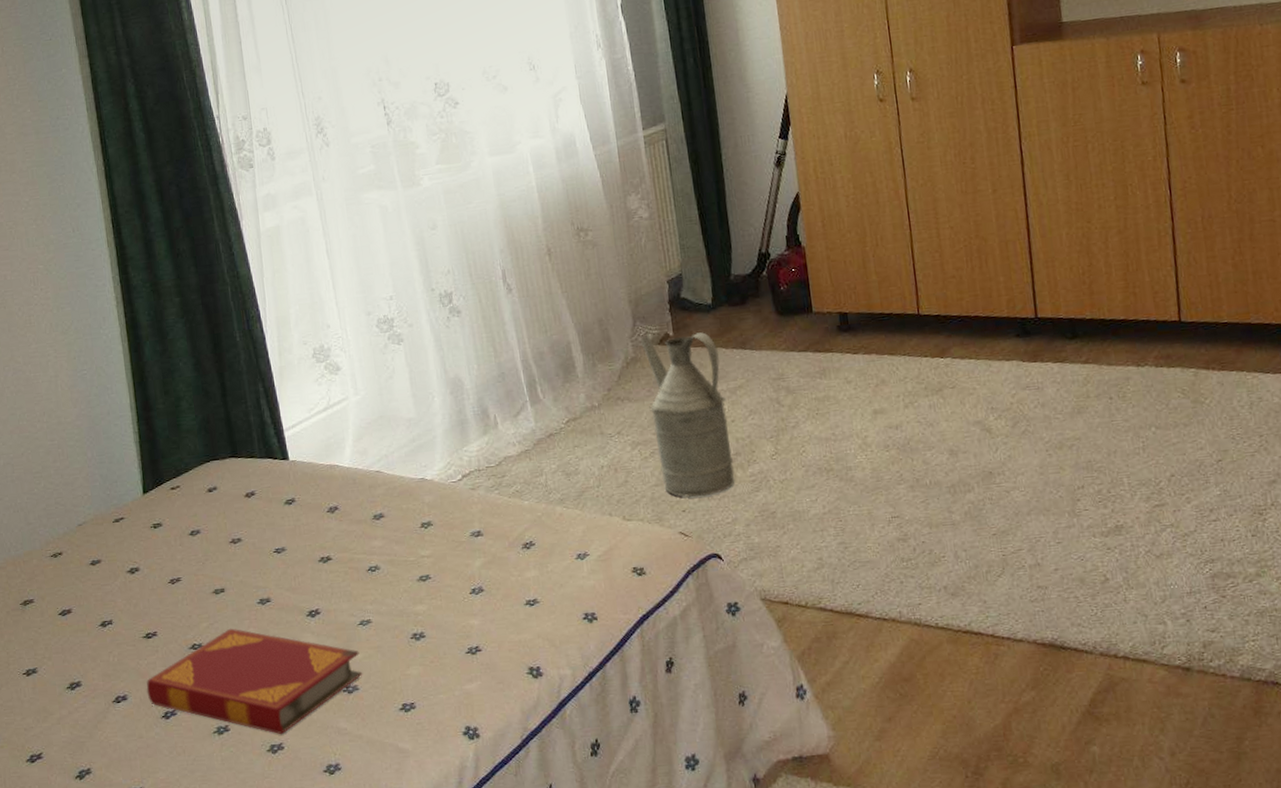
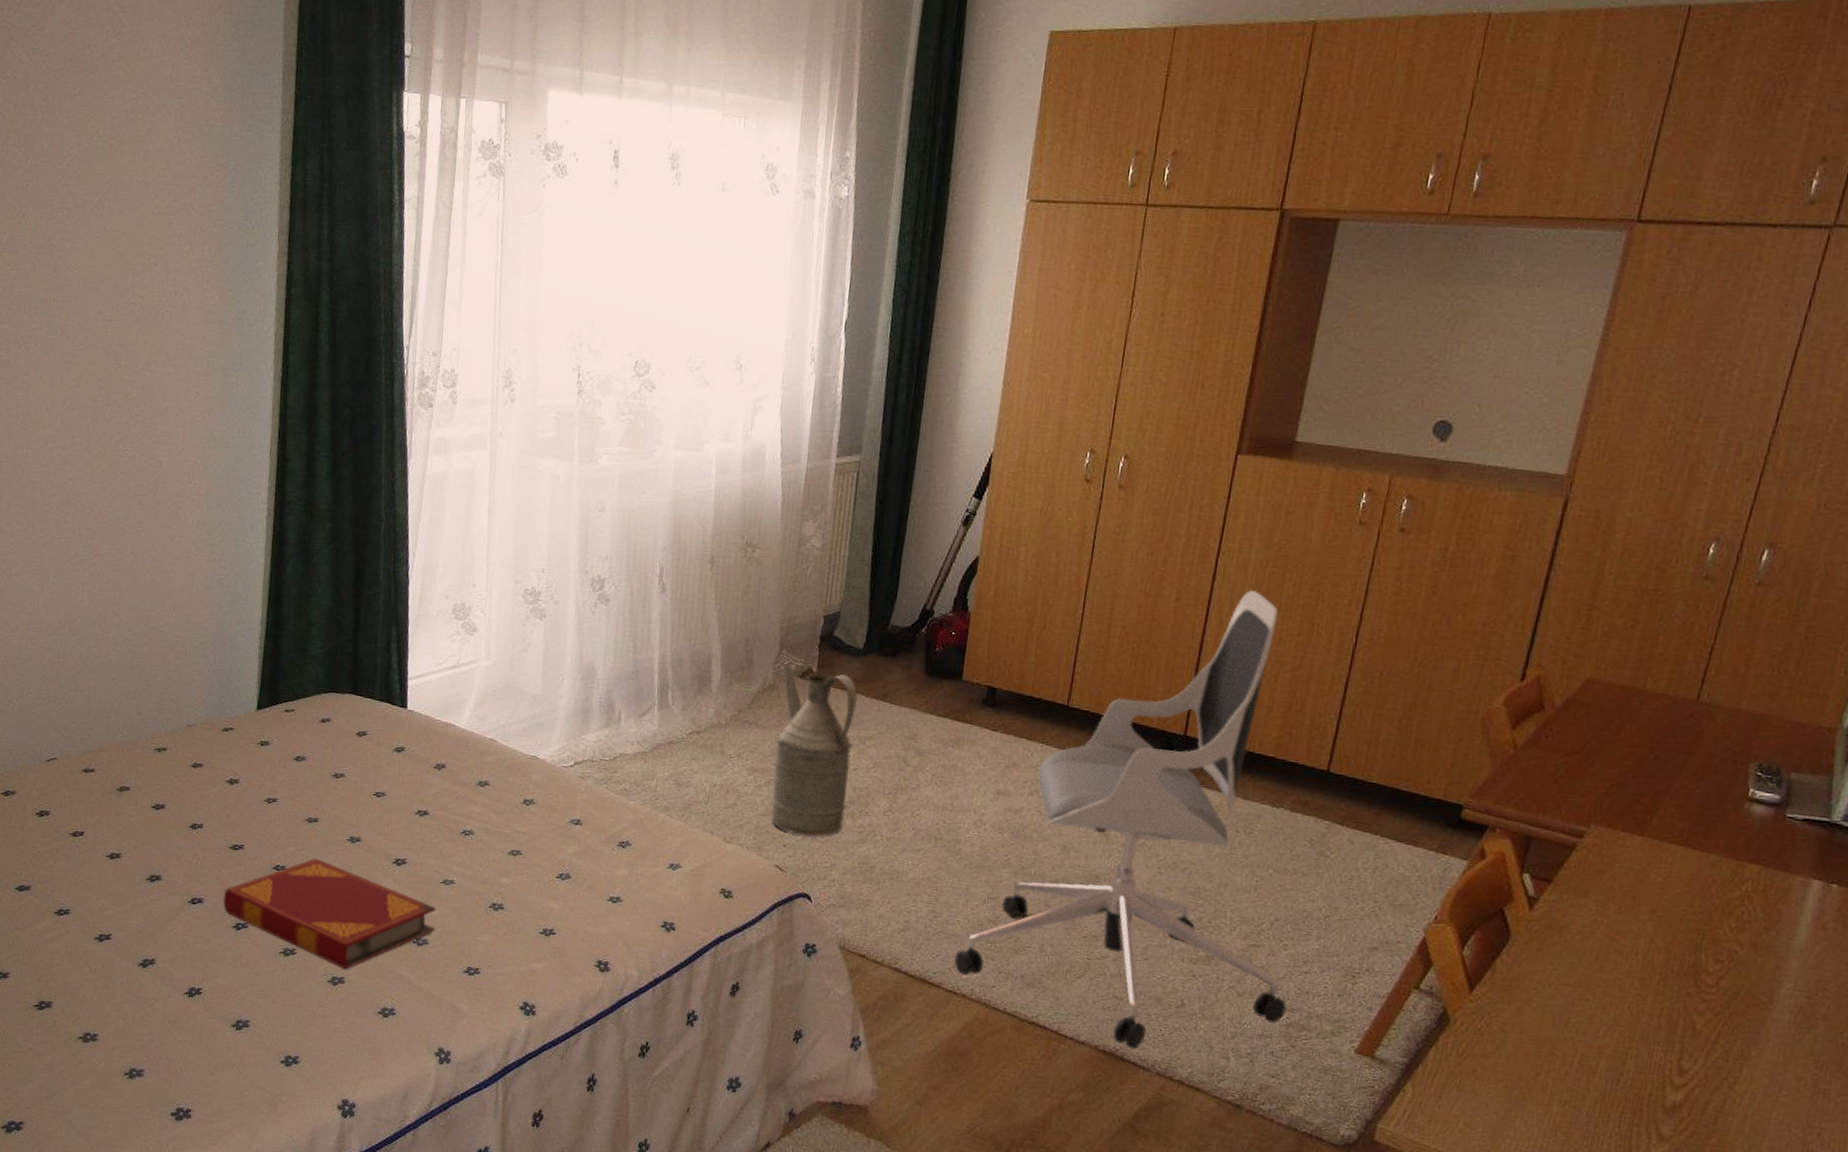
office chair: none [874,167,1207,636] -> present [954,590,1287,1050]

